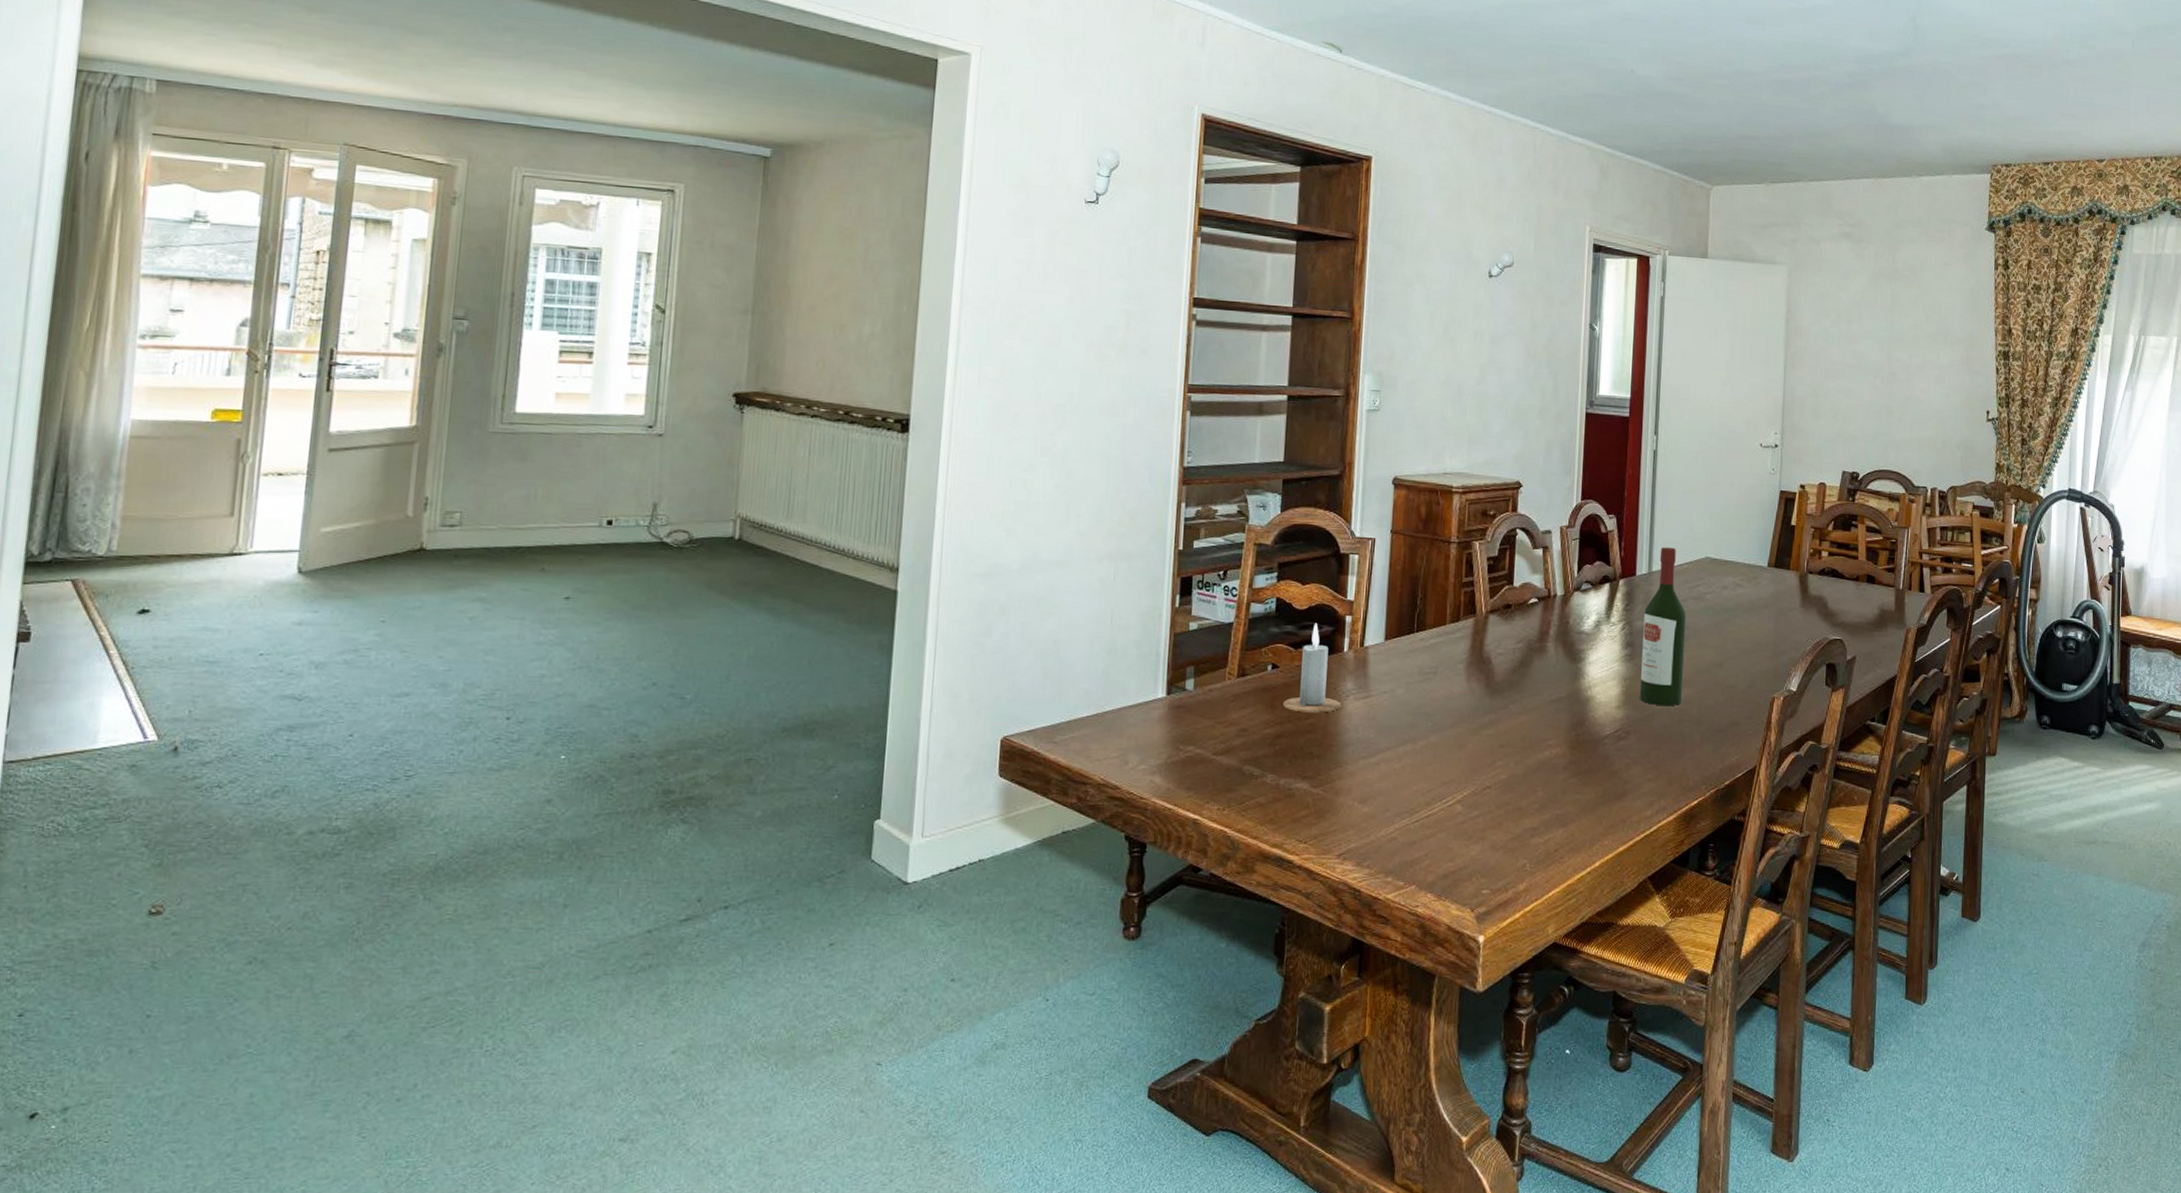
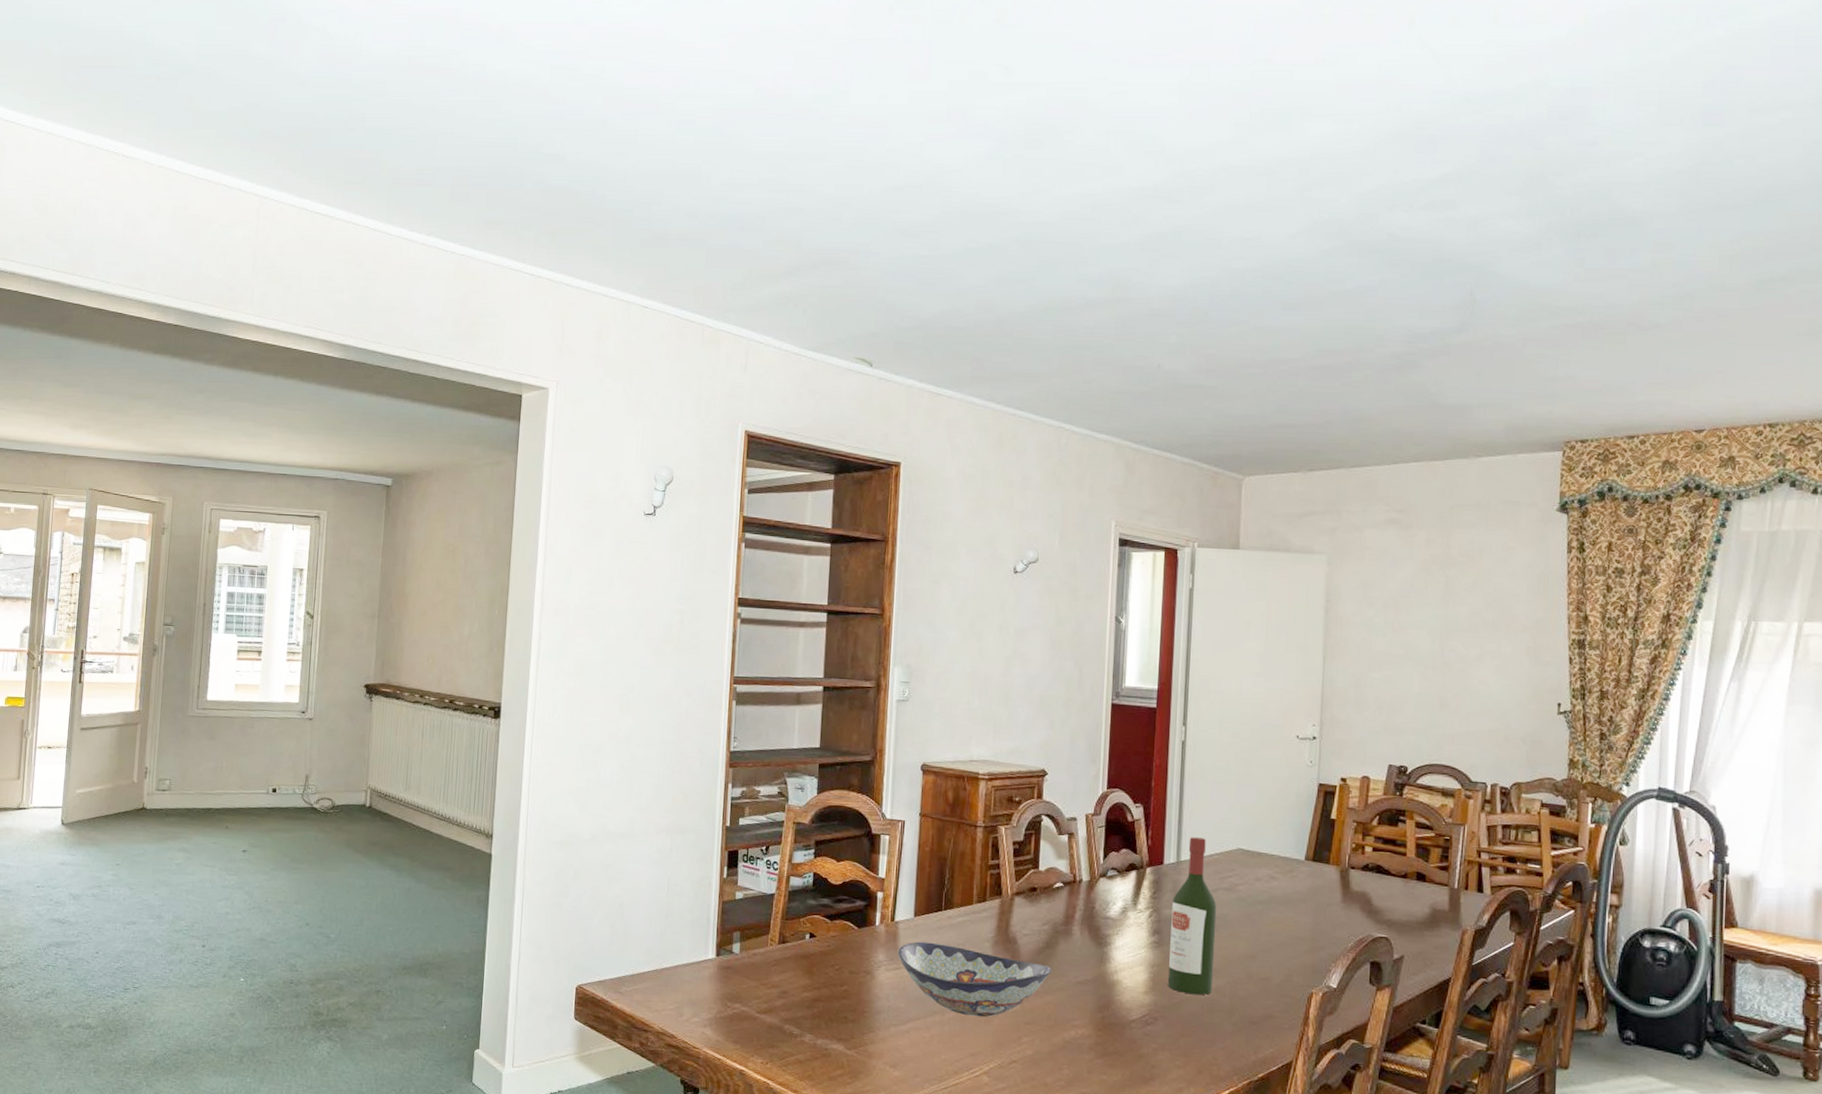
candle: present [1283,623,1341,713] -> none [820,897,873,981]
decorative bowl: none [1367,667,1526,743] -> present [897,941,1052,1017]

